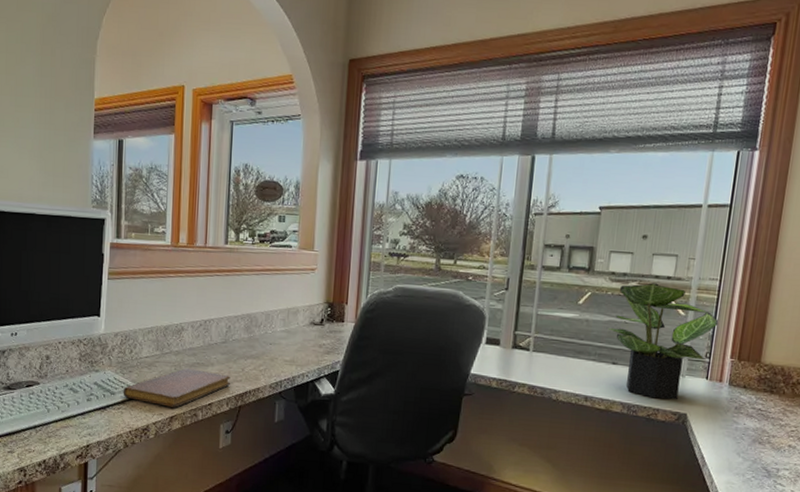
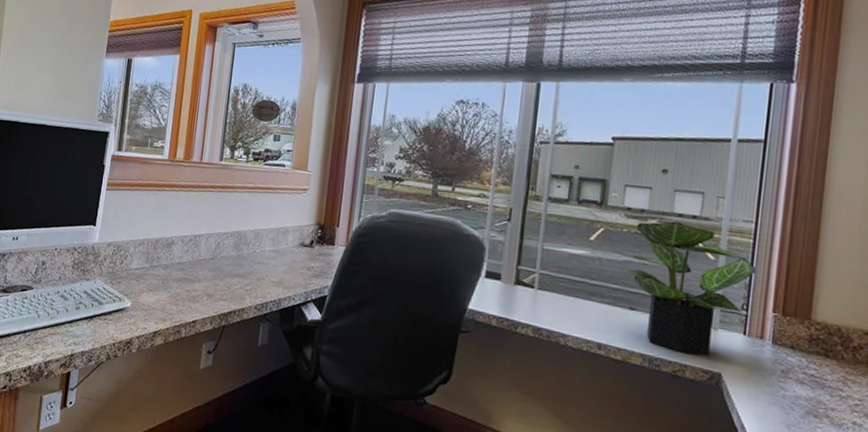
notebook: present [123,368,230,408] -> none [110,282,216,323]

